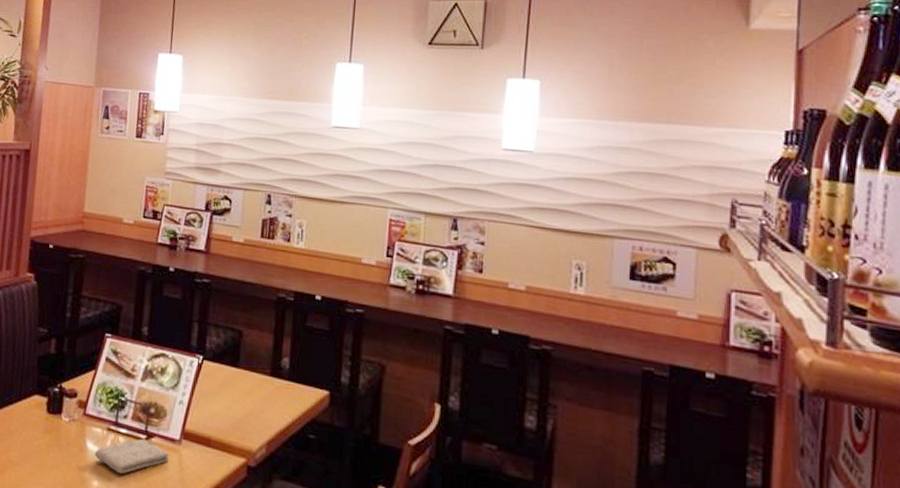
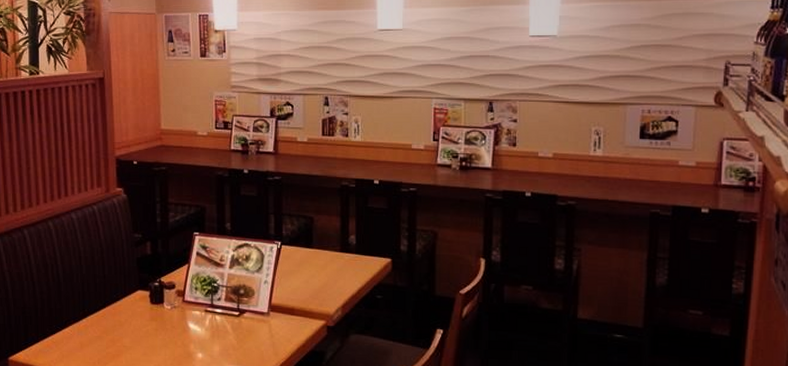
washcloth: present [94,438,169,475] -> none [196,315,260,346]

